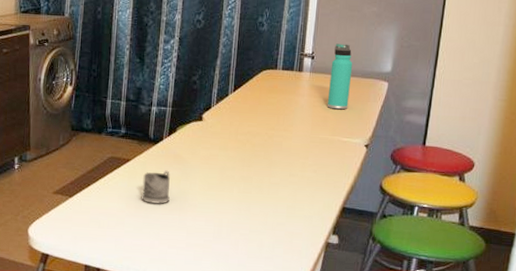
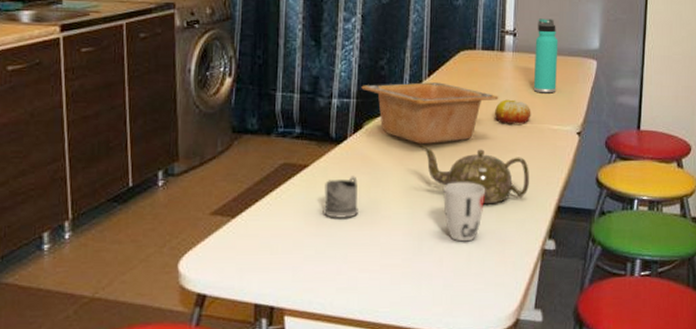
serving bowl: none [176,96,295,148] -> present [361,82,499,145]
teapot: none [224,148,319,201] -> present [421,145,529,204]
cup: none [241,181,278,231] -> present [442,182,485,242]
fruit: none [290,113,324,135] -> present [495,99,531,124]

